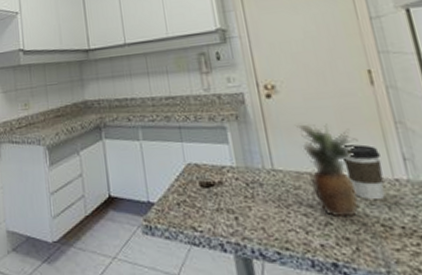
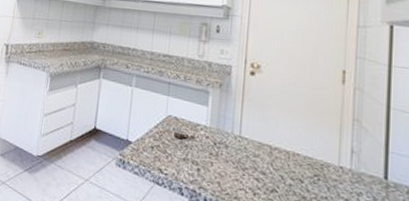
fruit: present [294,123,360,218] -> none [268,102,318,189]
coffee cup: present [341,144,386,199] -> none [300,129,333,180]

